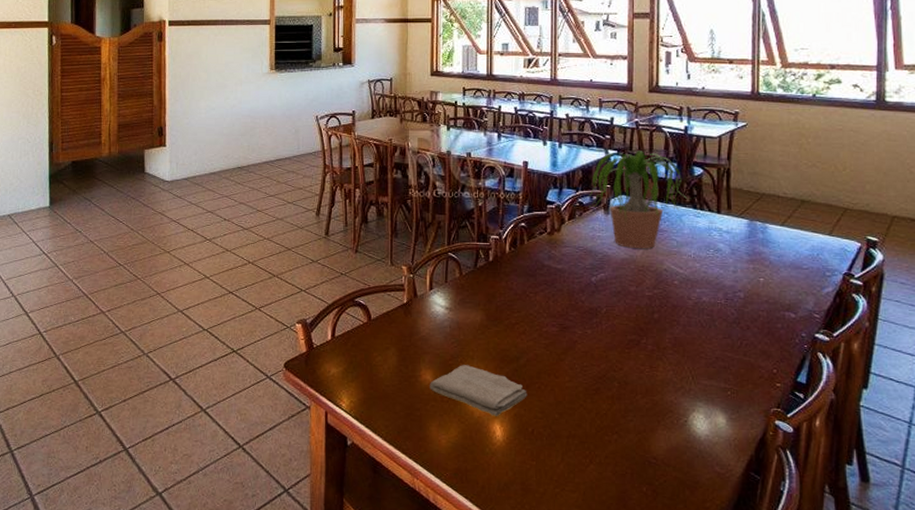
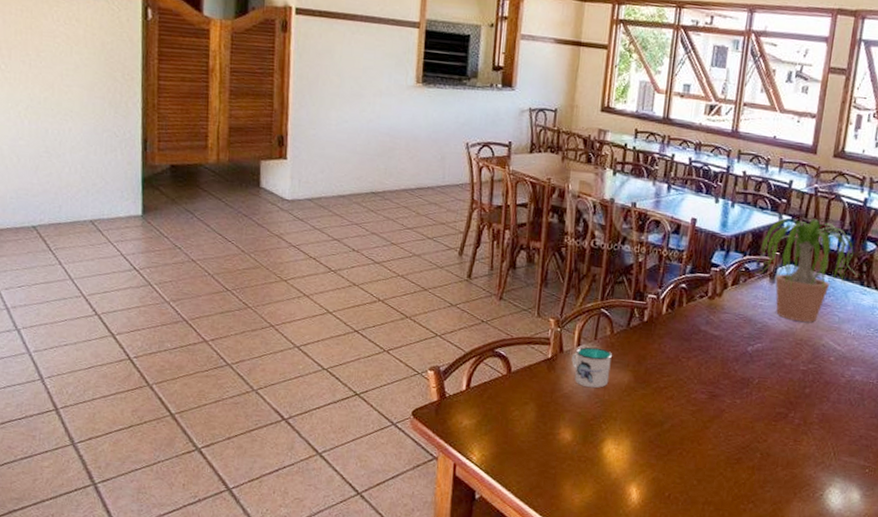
mug: none [426,289,464,329] -> present [571,346,613,388]
washcloth: present [430,365,527,416] -> none [567,425,668,479]

